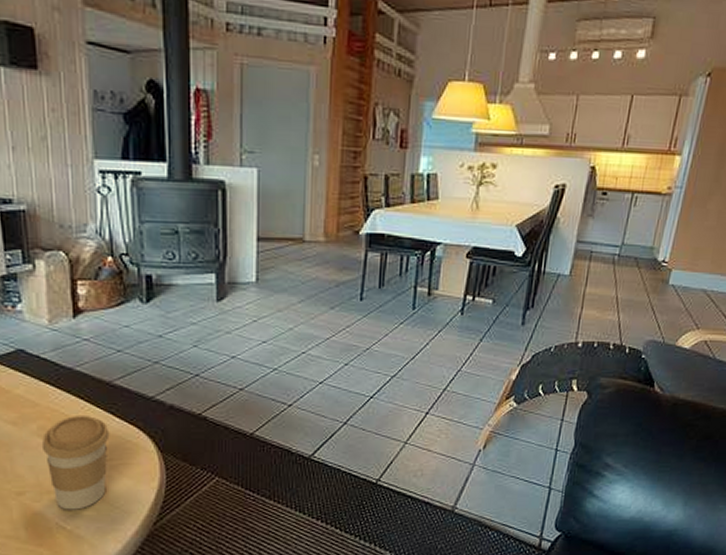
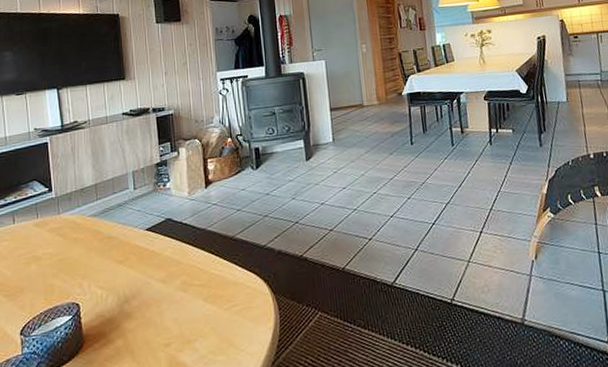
coffee cup: present [41,416,110,510] -> none [183,268,234,357]

